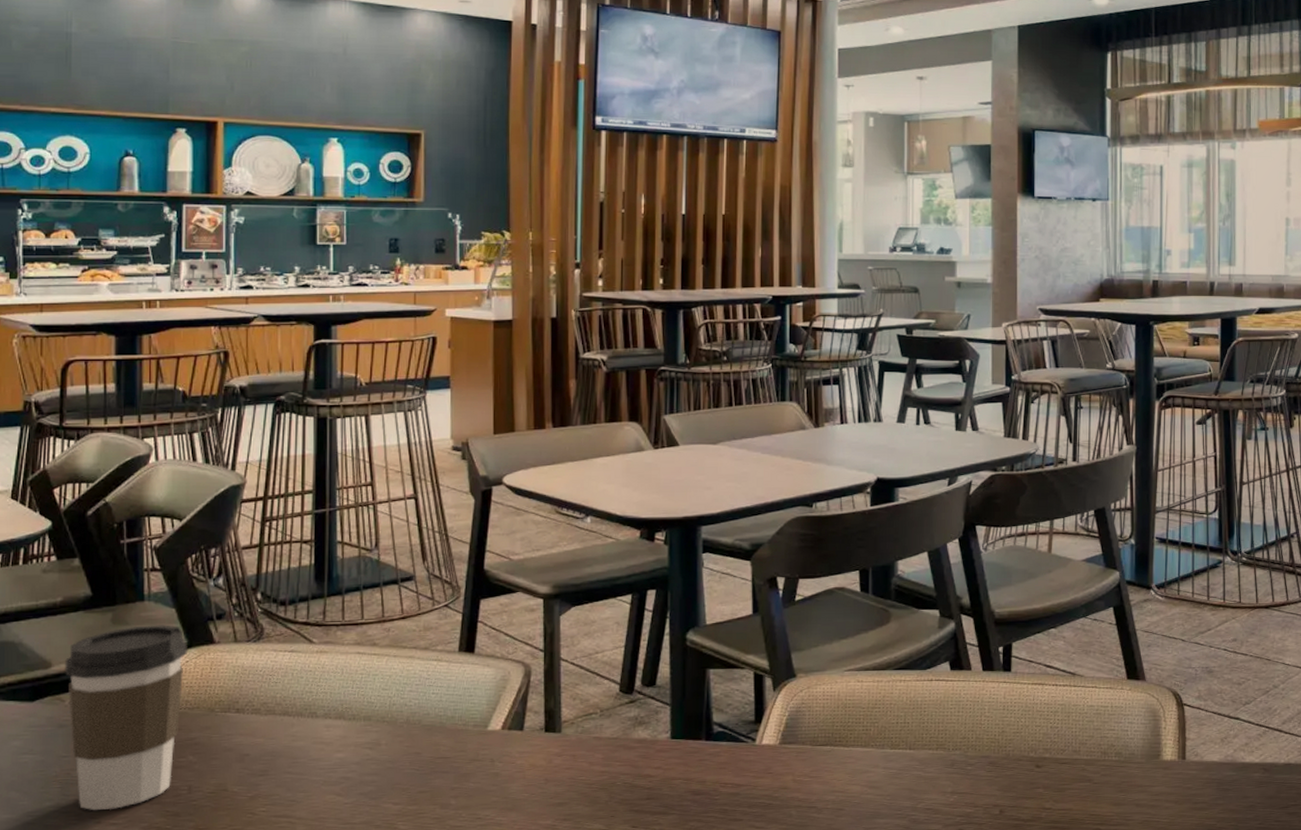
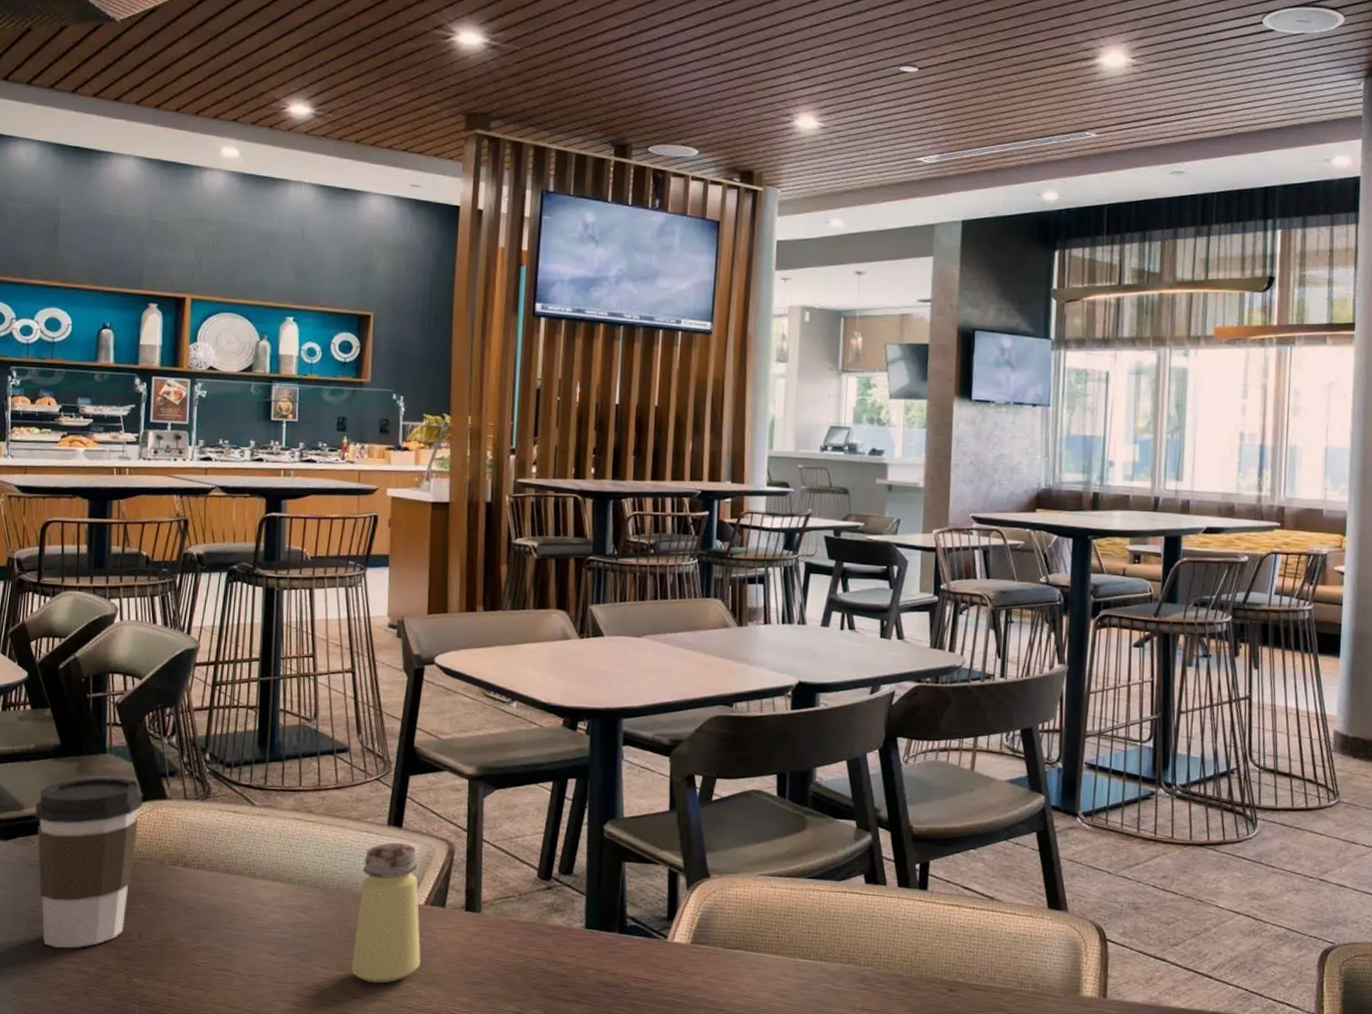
saltshaker: none [424,668,499,815] -> present [351,842,421,984]

